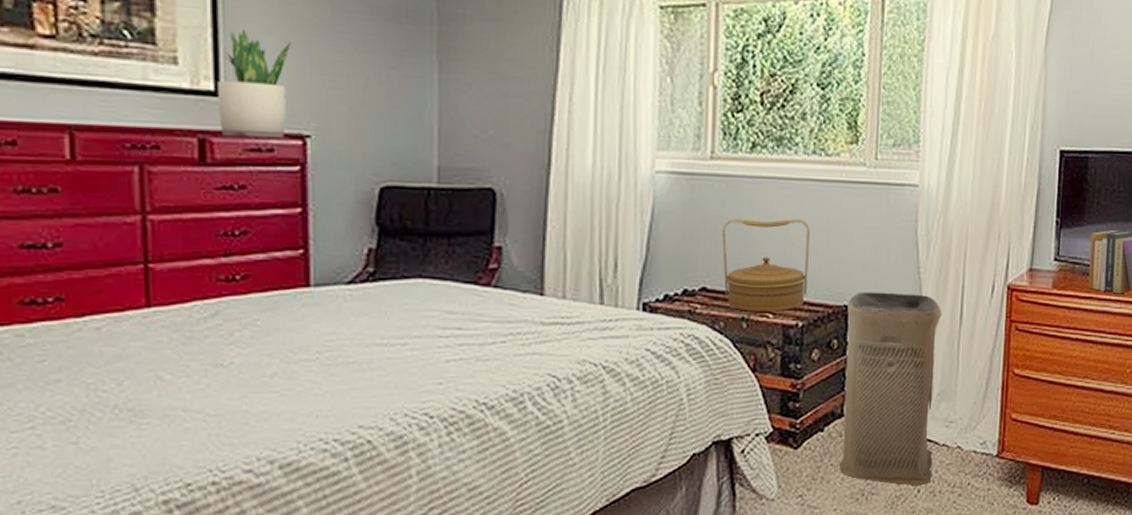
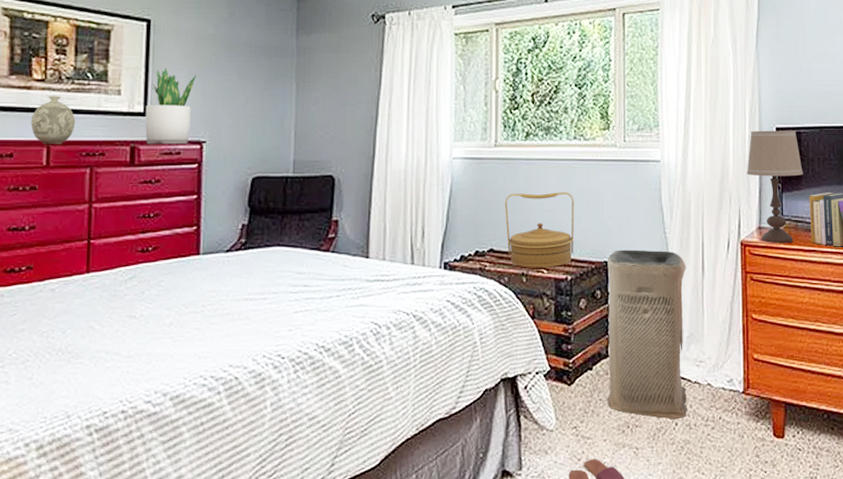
decorative vase: none [39,60,111,132] -> present [30,96,76,145]
table lamp: none [1020,152,1087,289] -> present [746,130,803,244]

